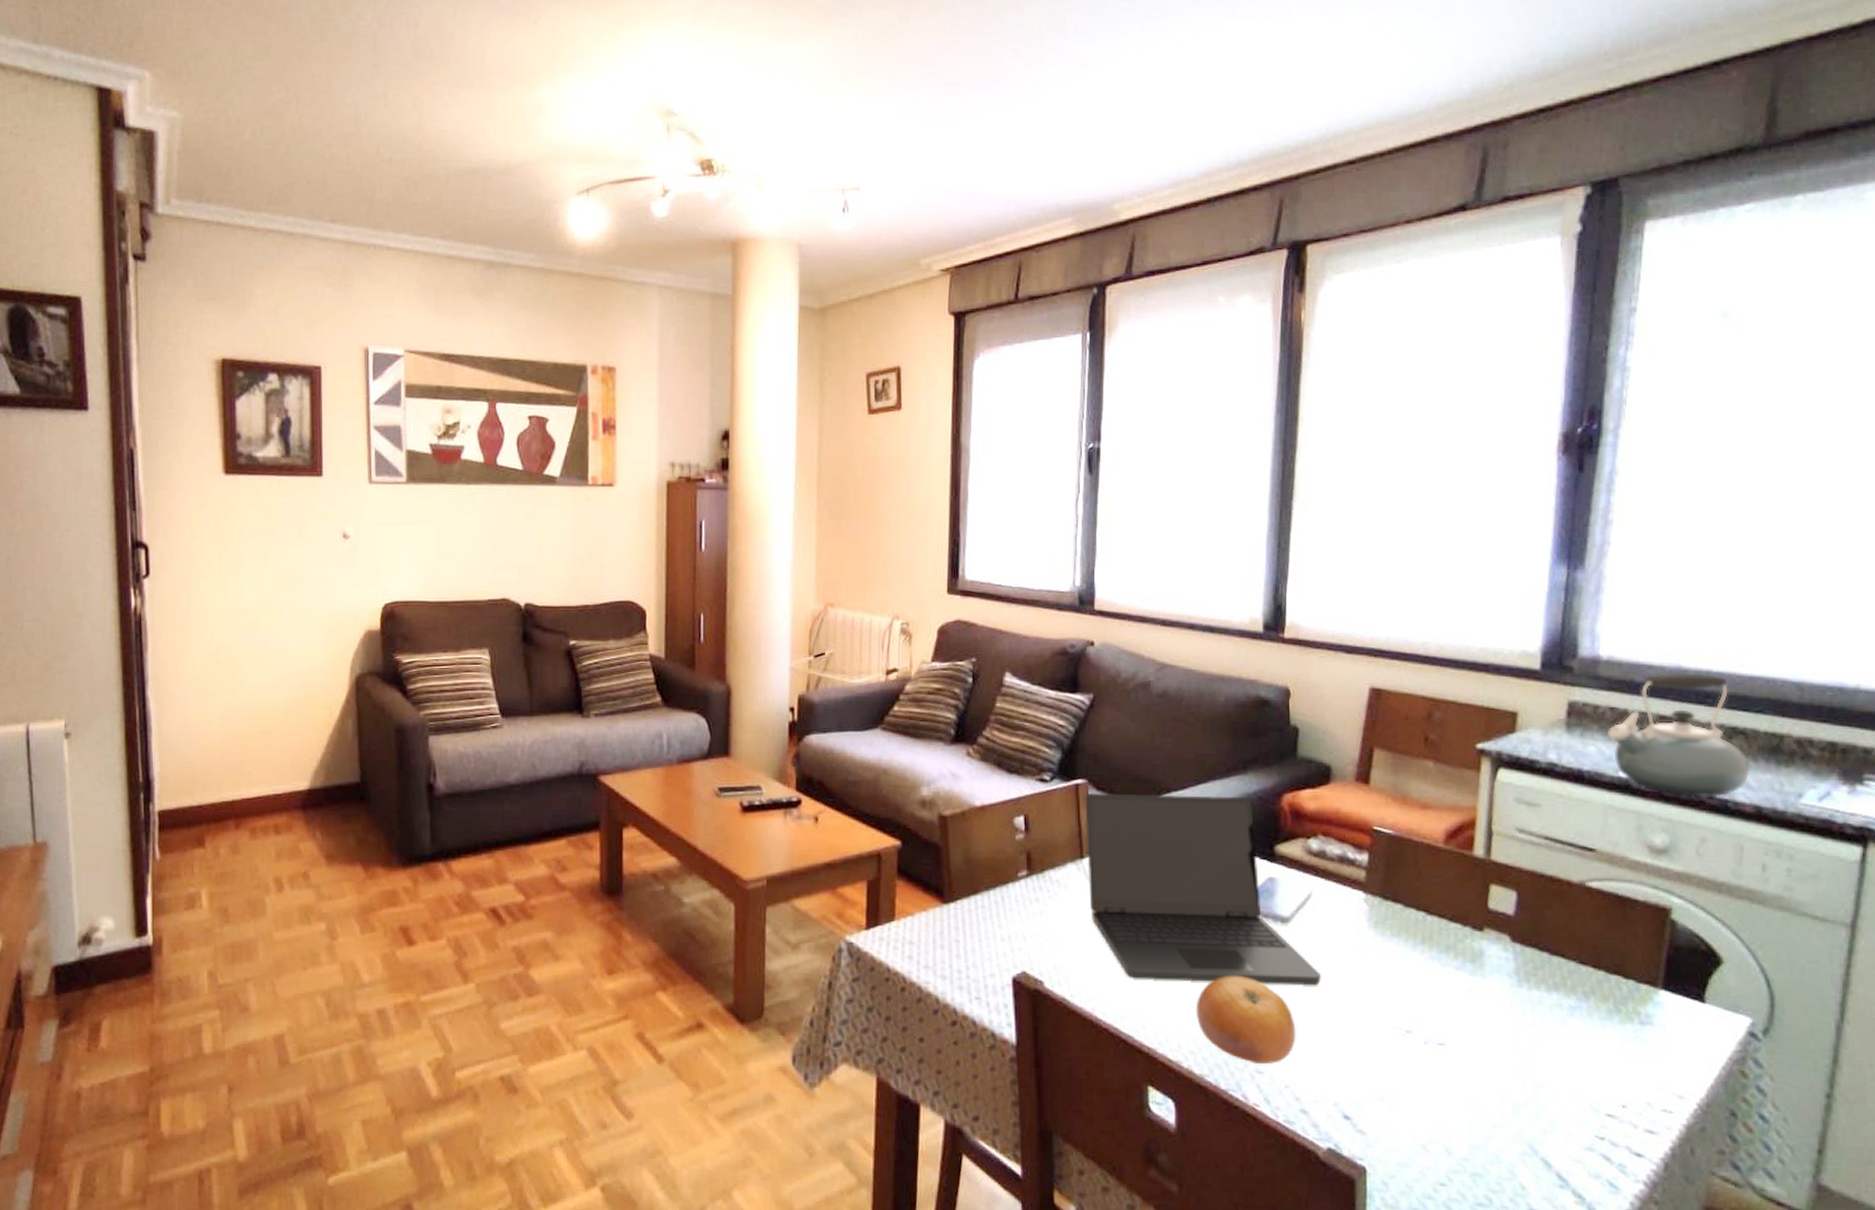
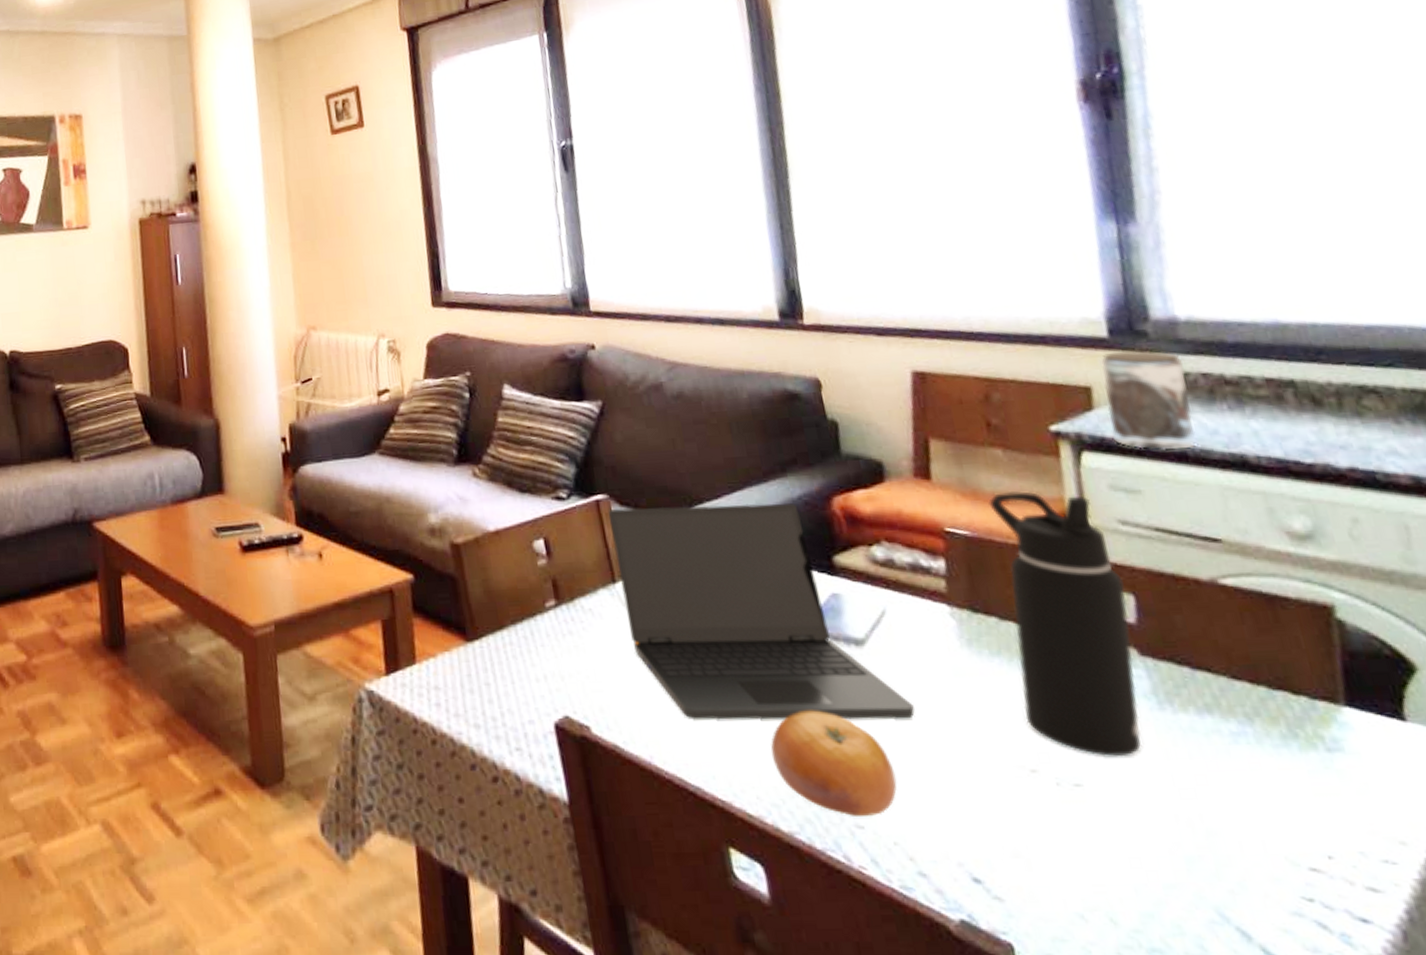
water bottle: none [1410,799,1510,1022] -> present [988,491,1142,756]
jar: none [1526,683,1597,772] -> present [1100,350,1197,451]
kettle: present [1607,673,1751,797] -> none [1205,326,1397,470]

